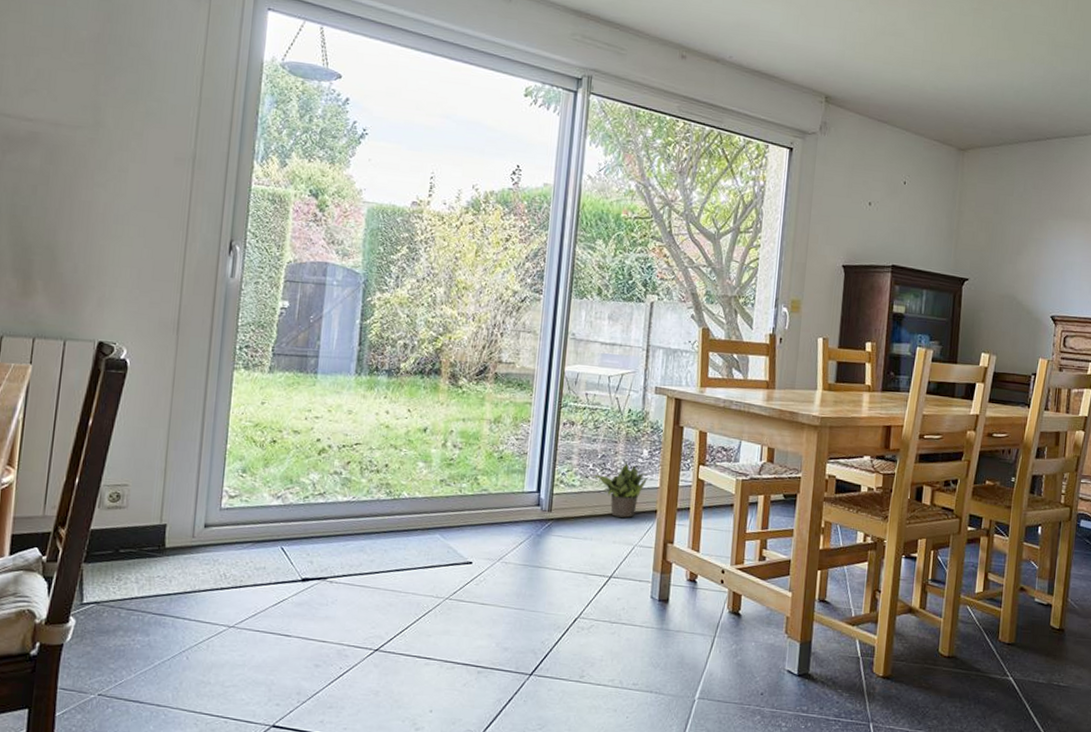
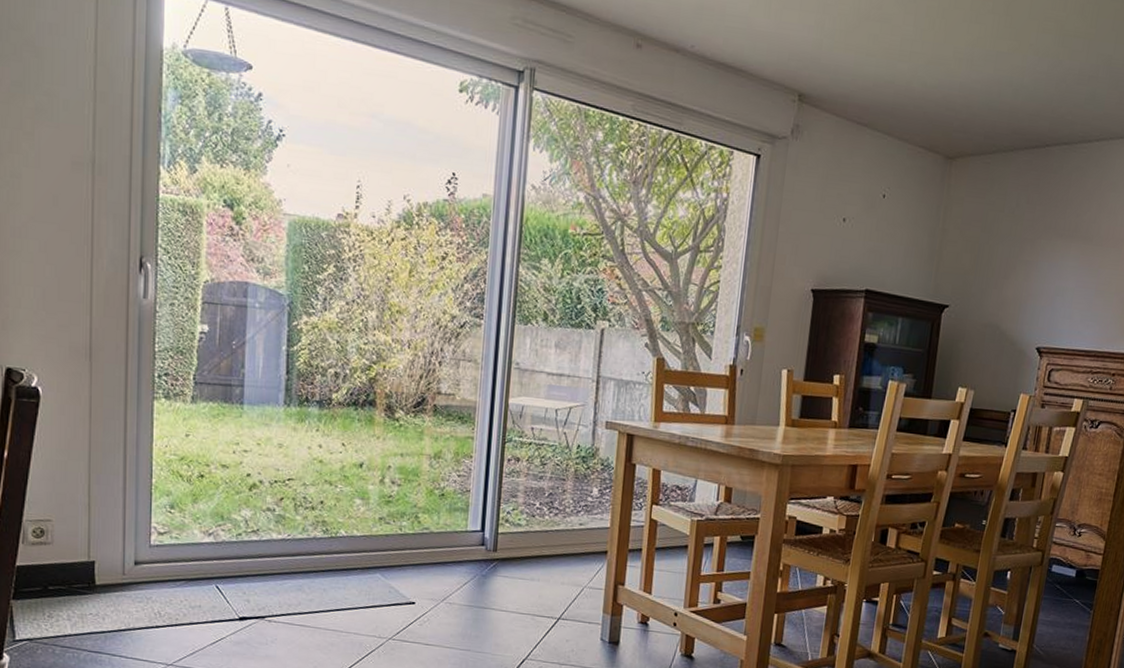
potted plant: present [593,462,648,518] -> none [540,501,598,559]

